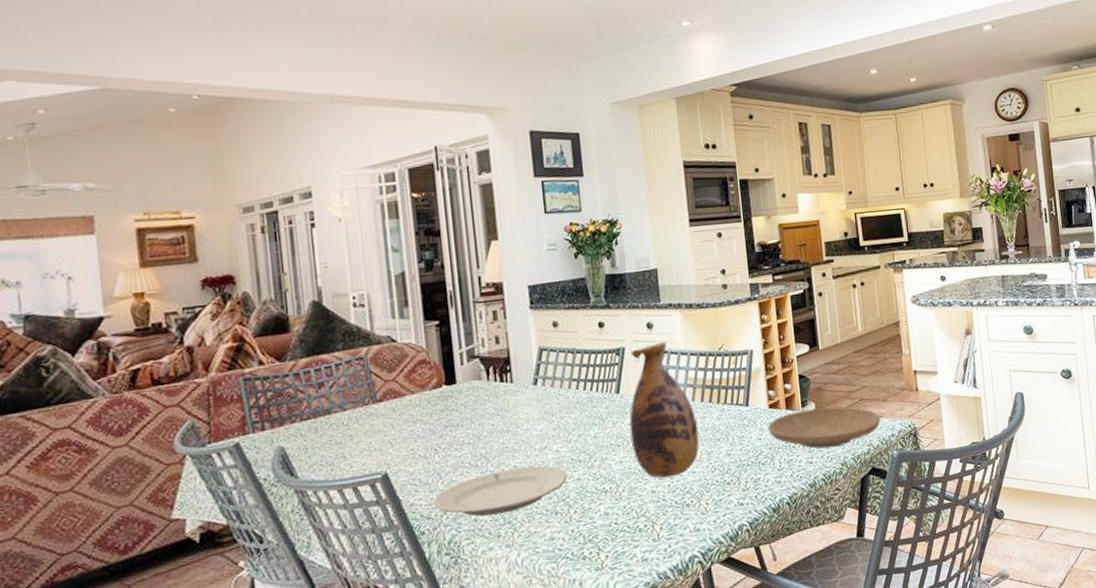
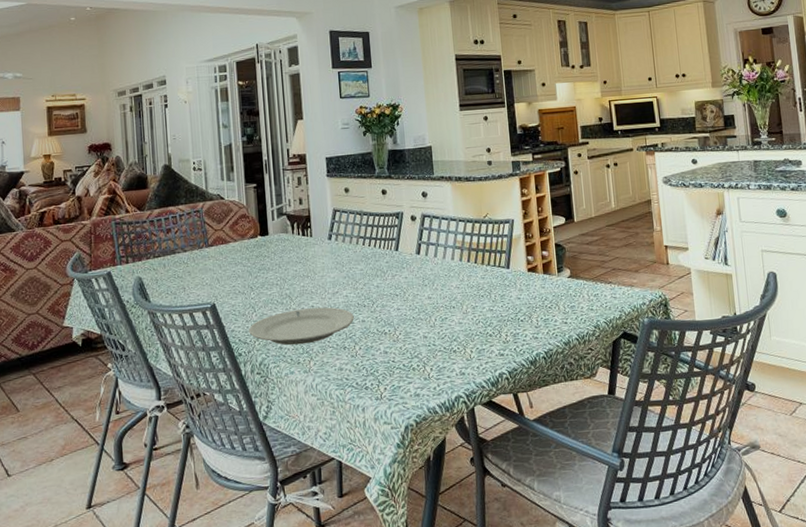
vase: present [629,341,700,479] -> none [406,208,466,326]
plate: present [768,406,881,449] -> none [527,274,632,311]

